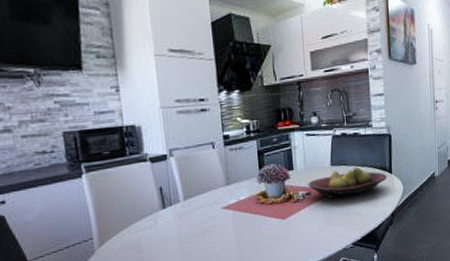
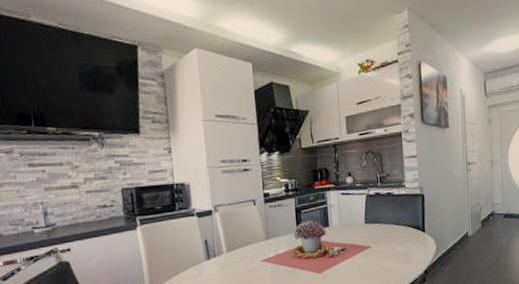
fruit bowl: present [308,166,388,200] -> none [343,225,421,256]

